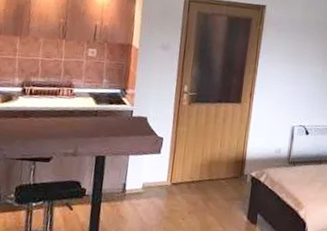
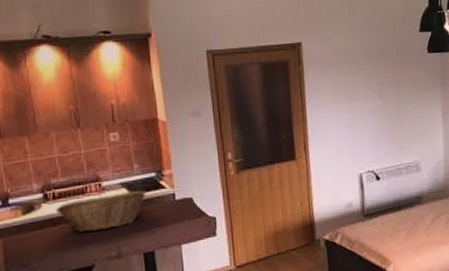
fruit basket: none [30,99,108,130] -> present [56,190,146,232]

